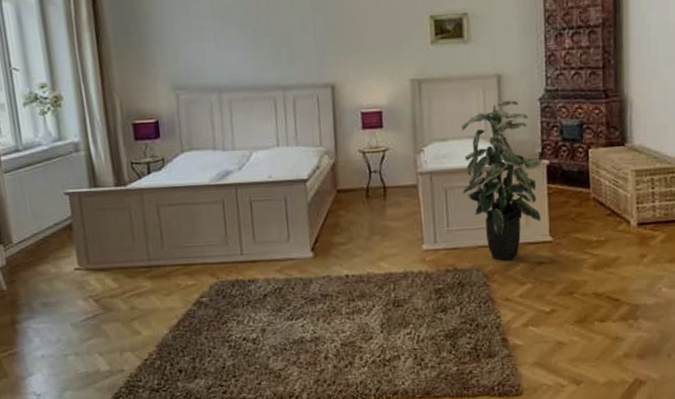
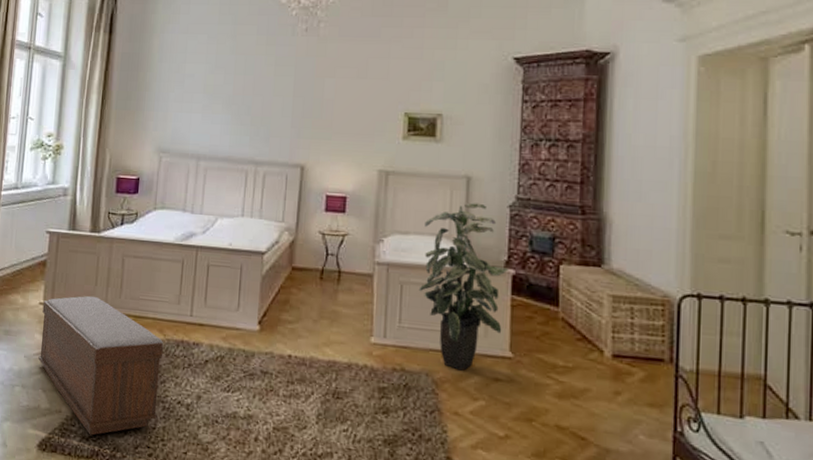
bench: none [78,252,225,386] -> present [38,296,164,436]

